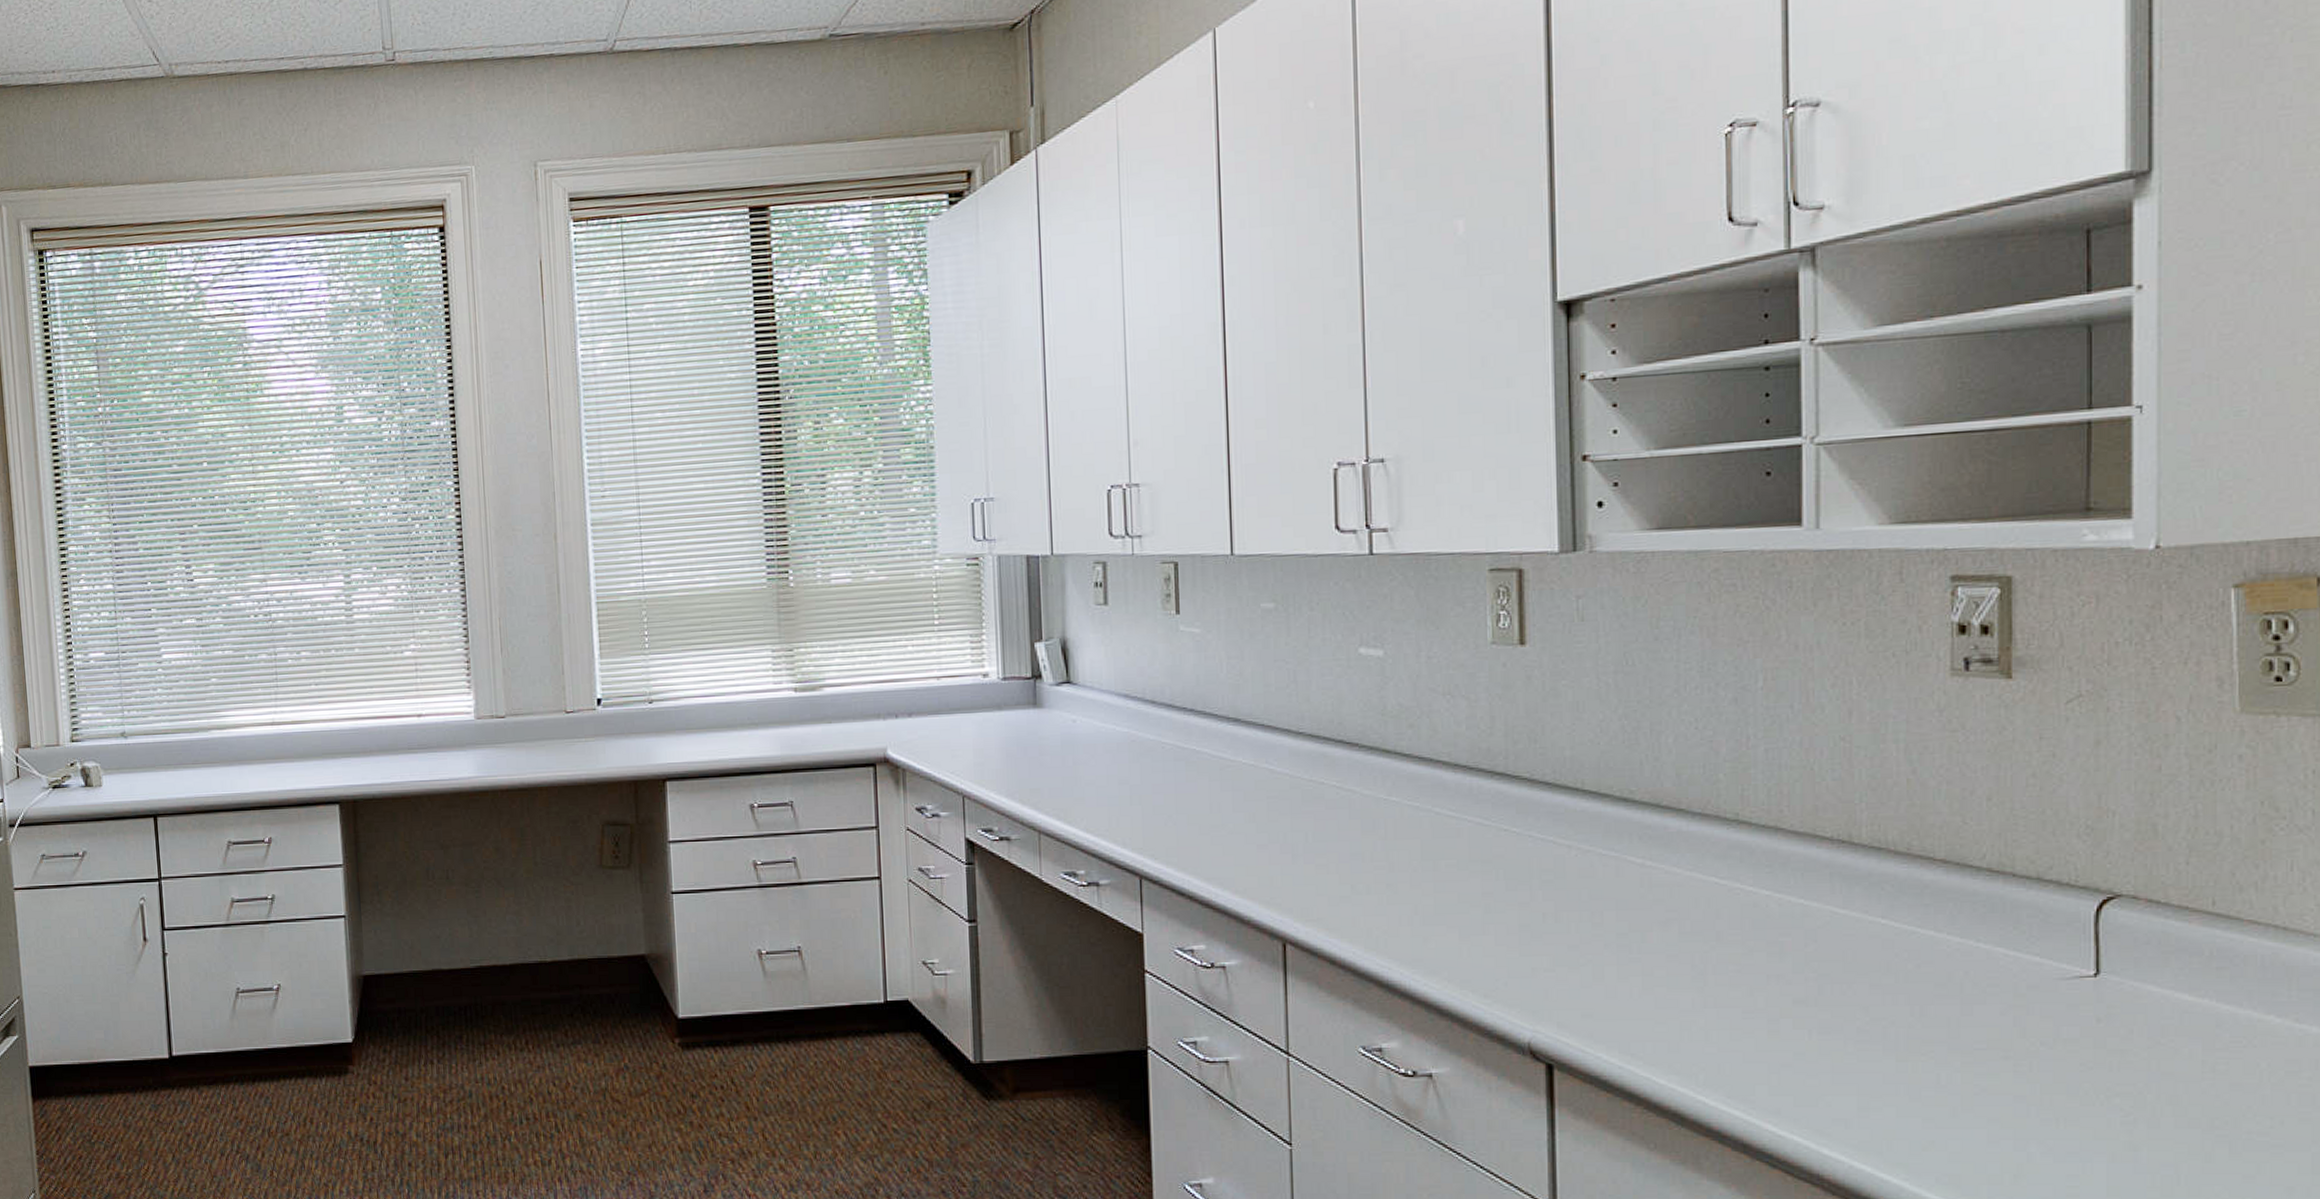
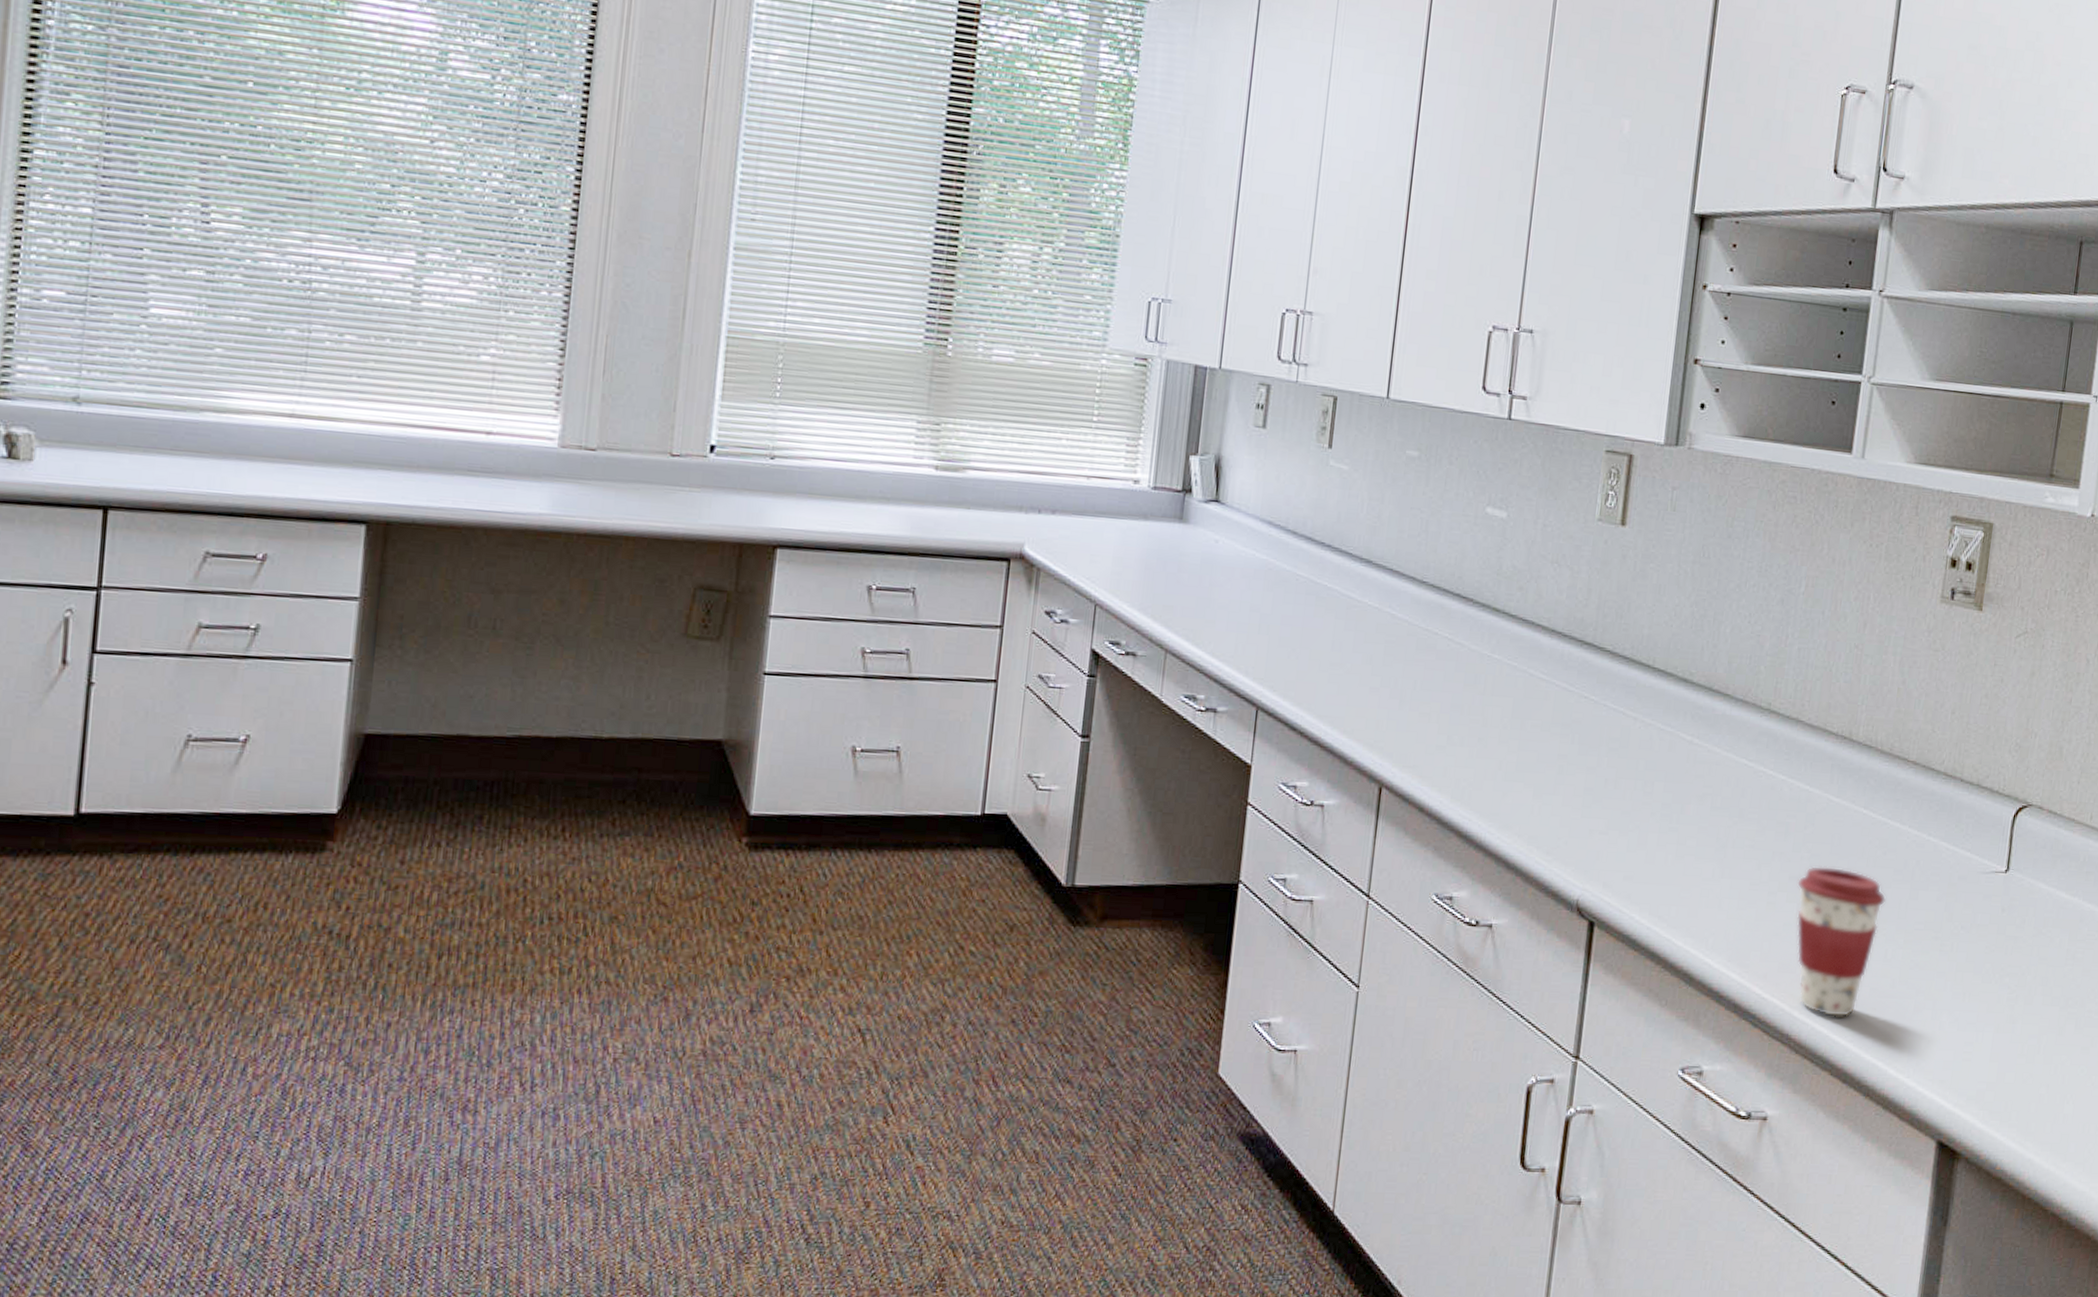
coffee cup: none [1805,986,1929,1153] -> present [1796,865,1886,1017]

